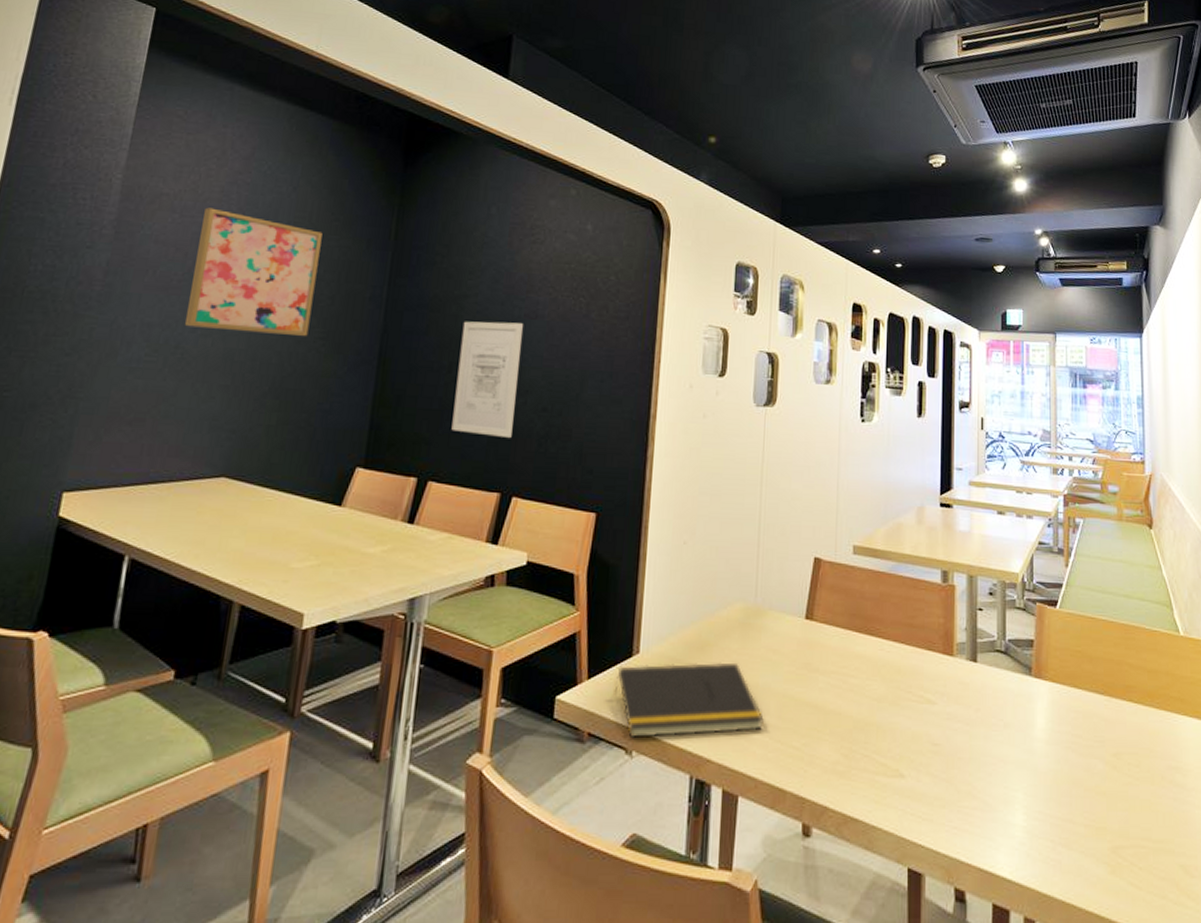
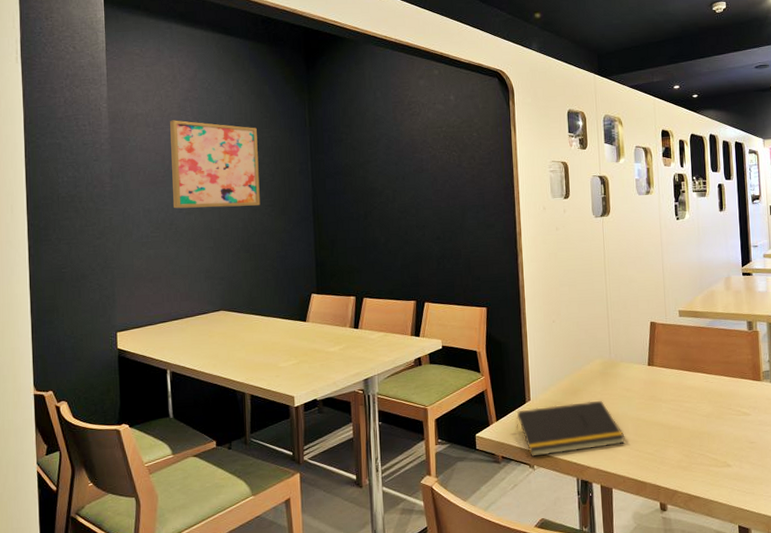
wall art: present [451,321,523,438] -> none [370,177,418,262]

